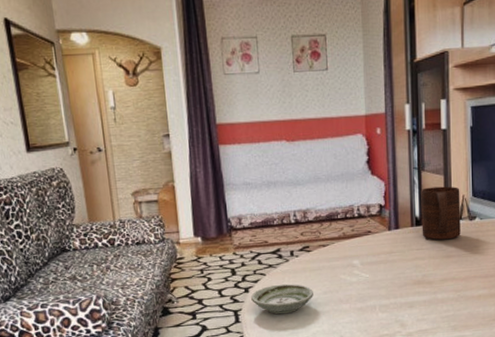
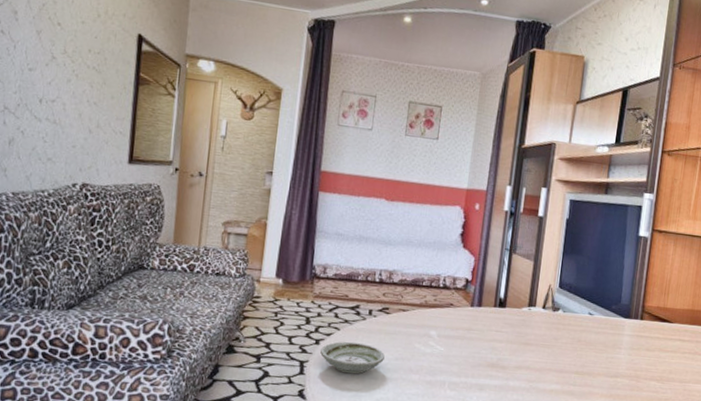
cup: present [421,186,461,240] -> none [503,270,548,327]

